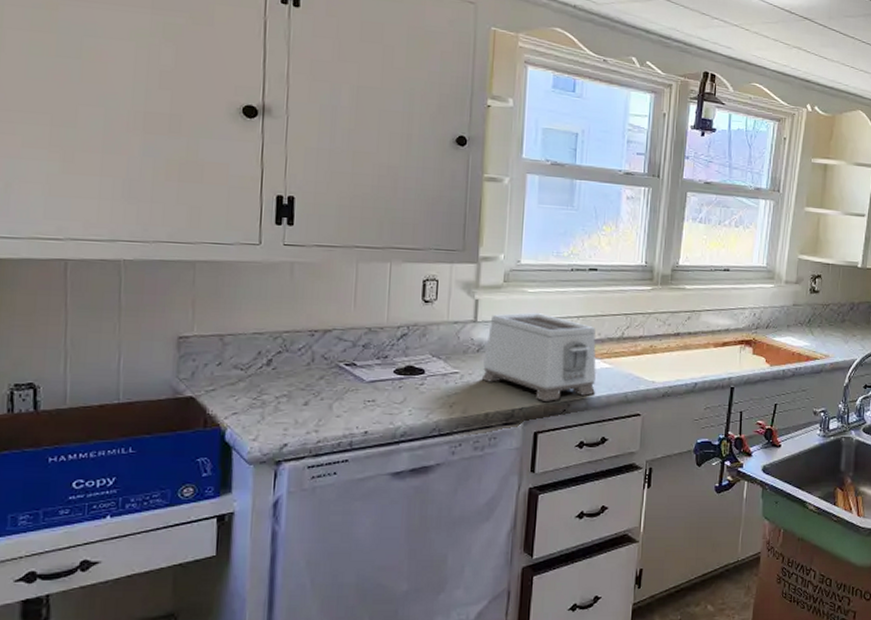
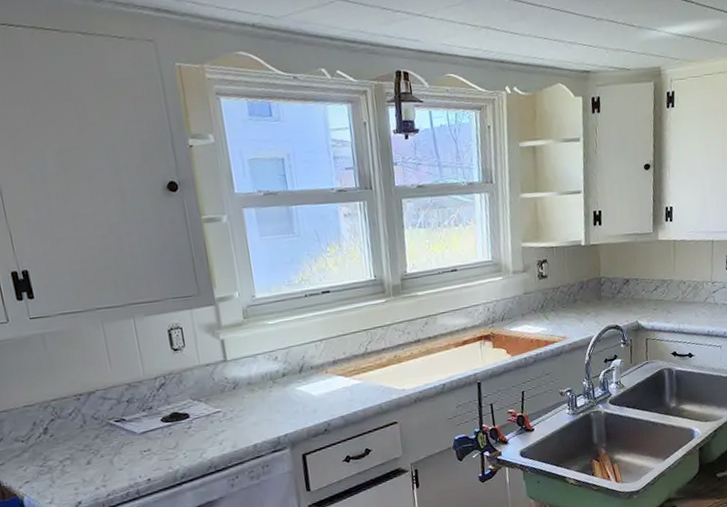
toaster: present [481,313,596,401] -> none [239,343,352,425]

